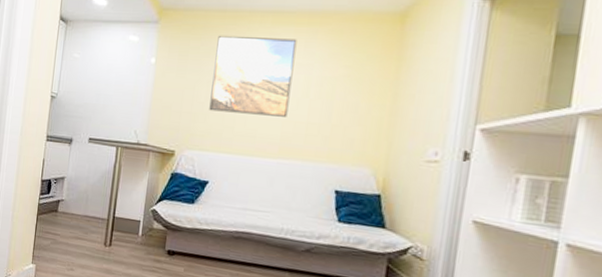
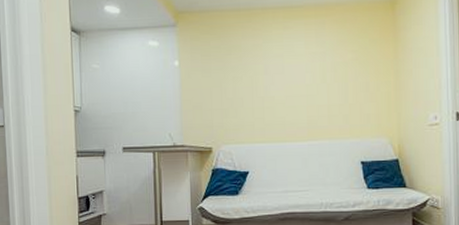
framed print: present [209,35,297,117] -> none [236,31,310,105]

